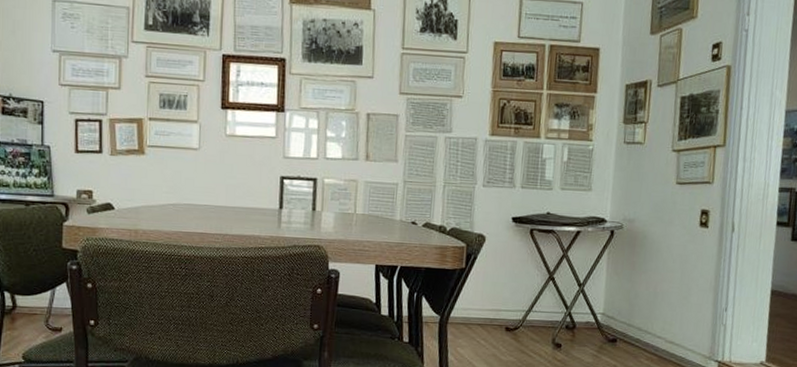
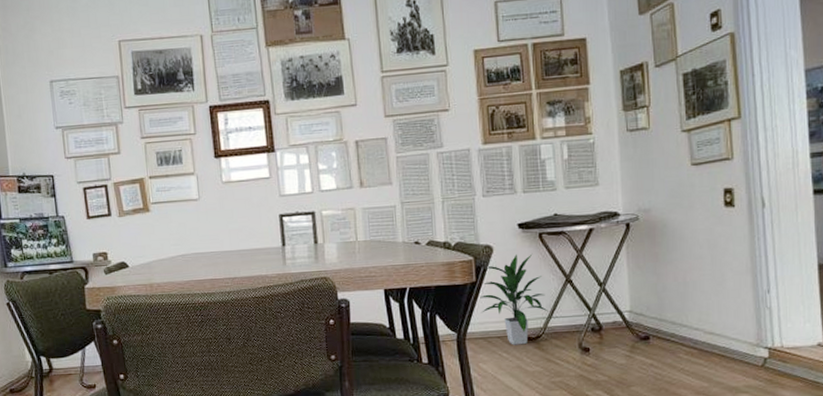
indoor plant: none [466,247,529,335] -> present [480,253,548,345]

